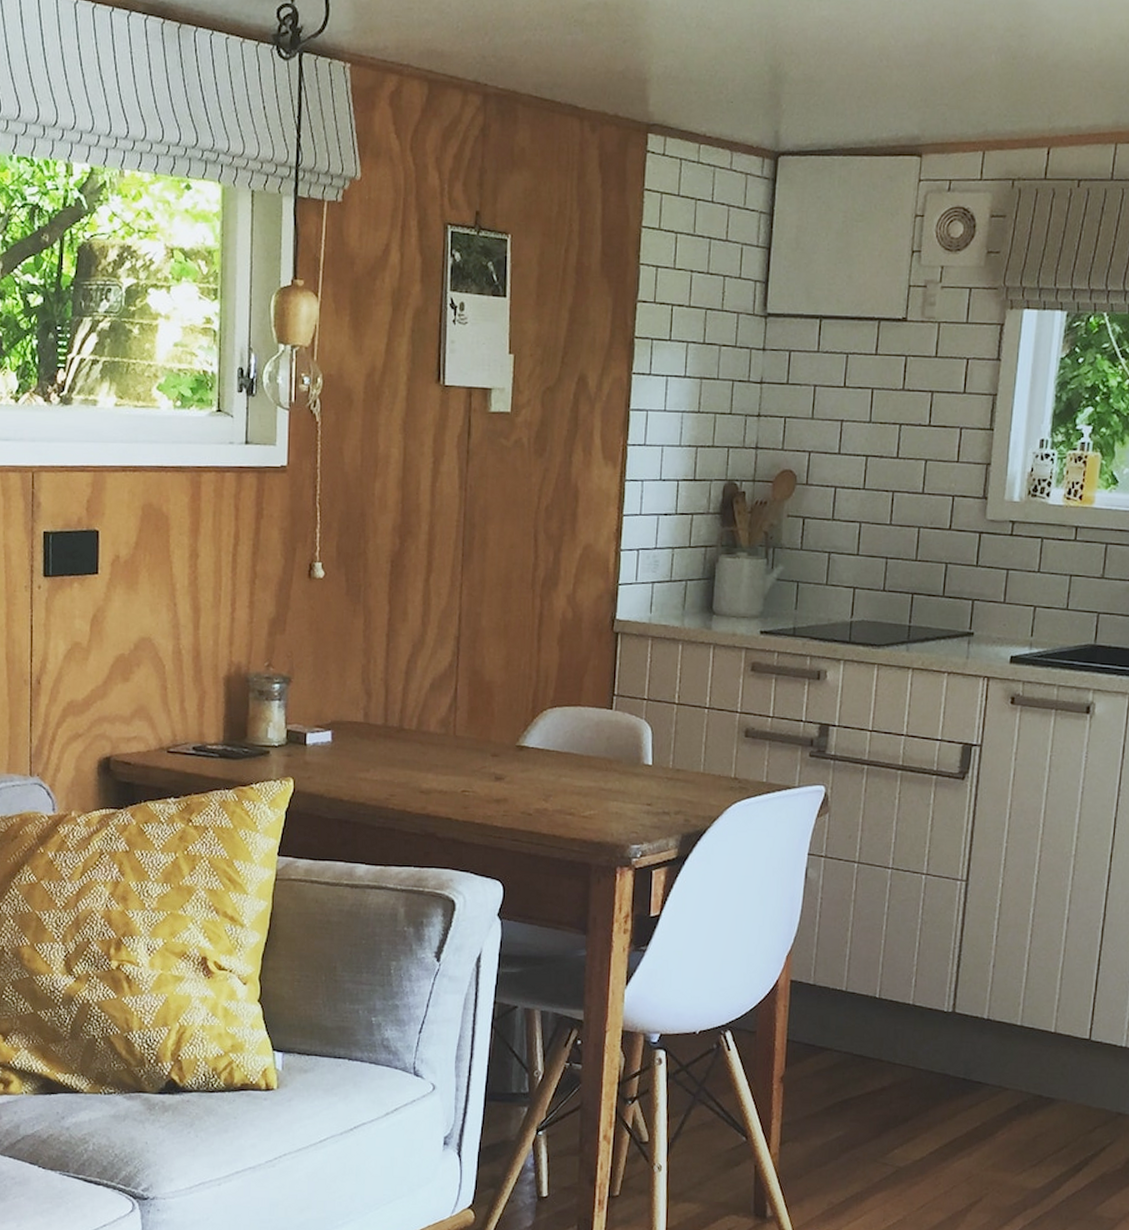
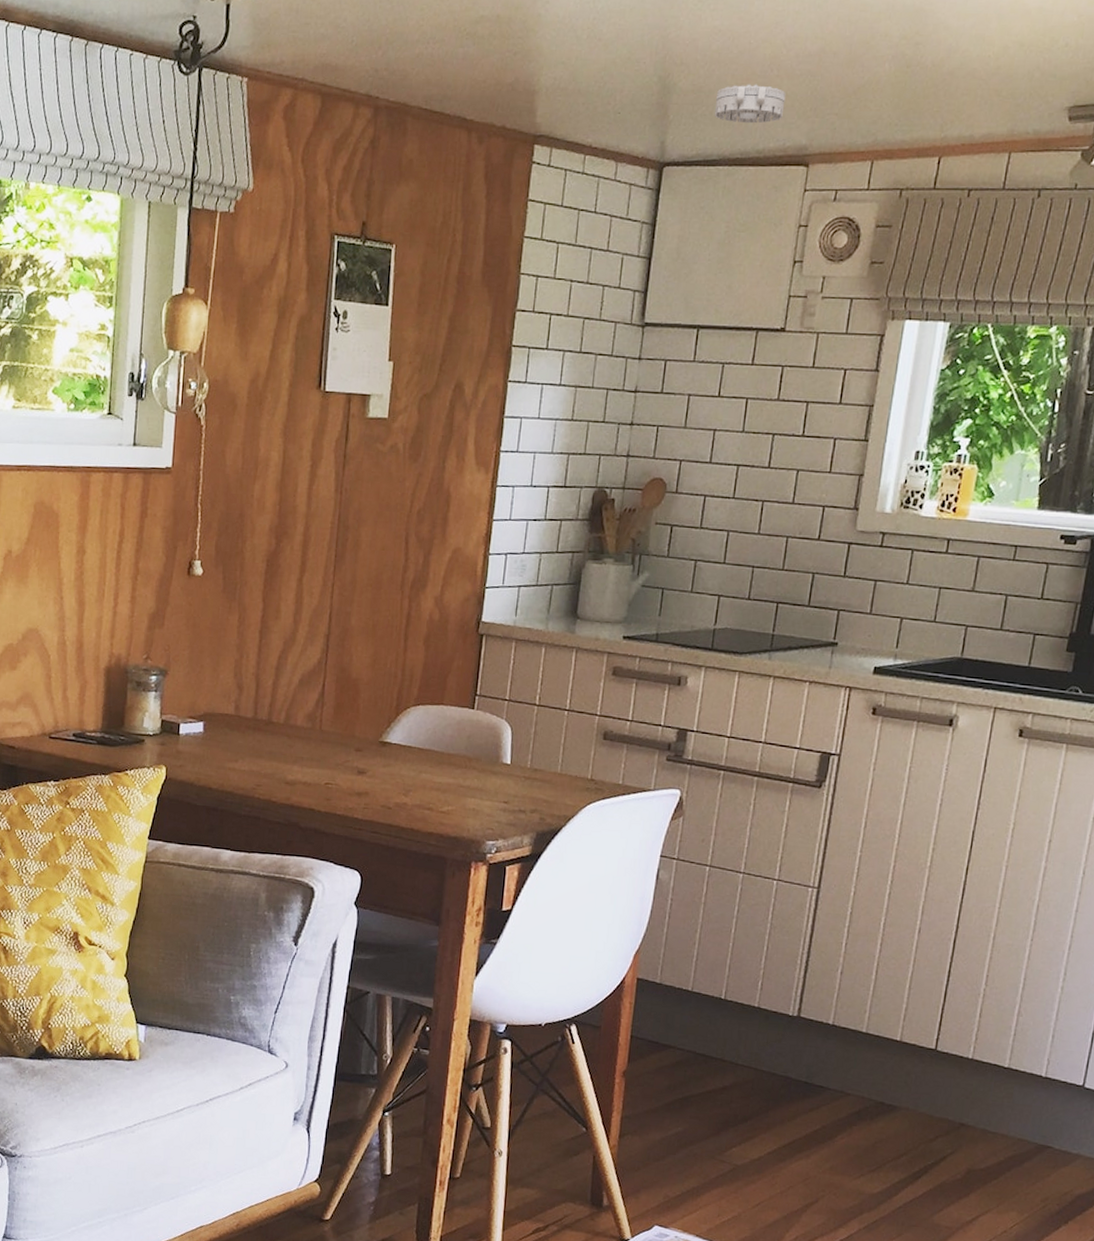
smoke detector: none [826,74,896,114] -> present [714,84,786,124]

